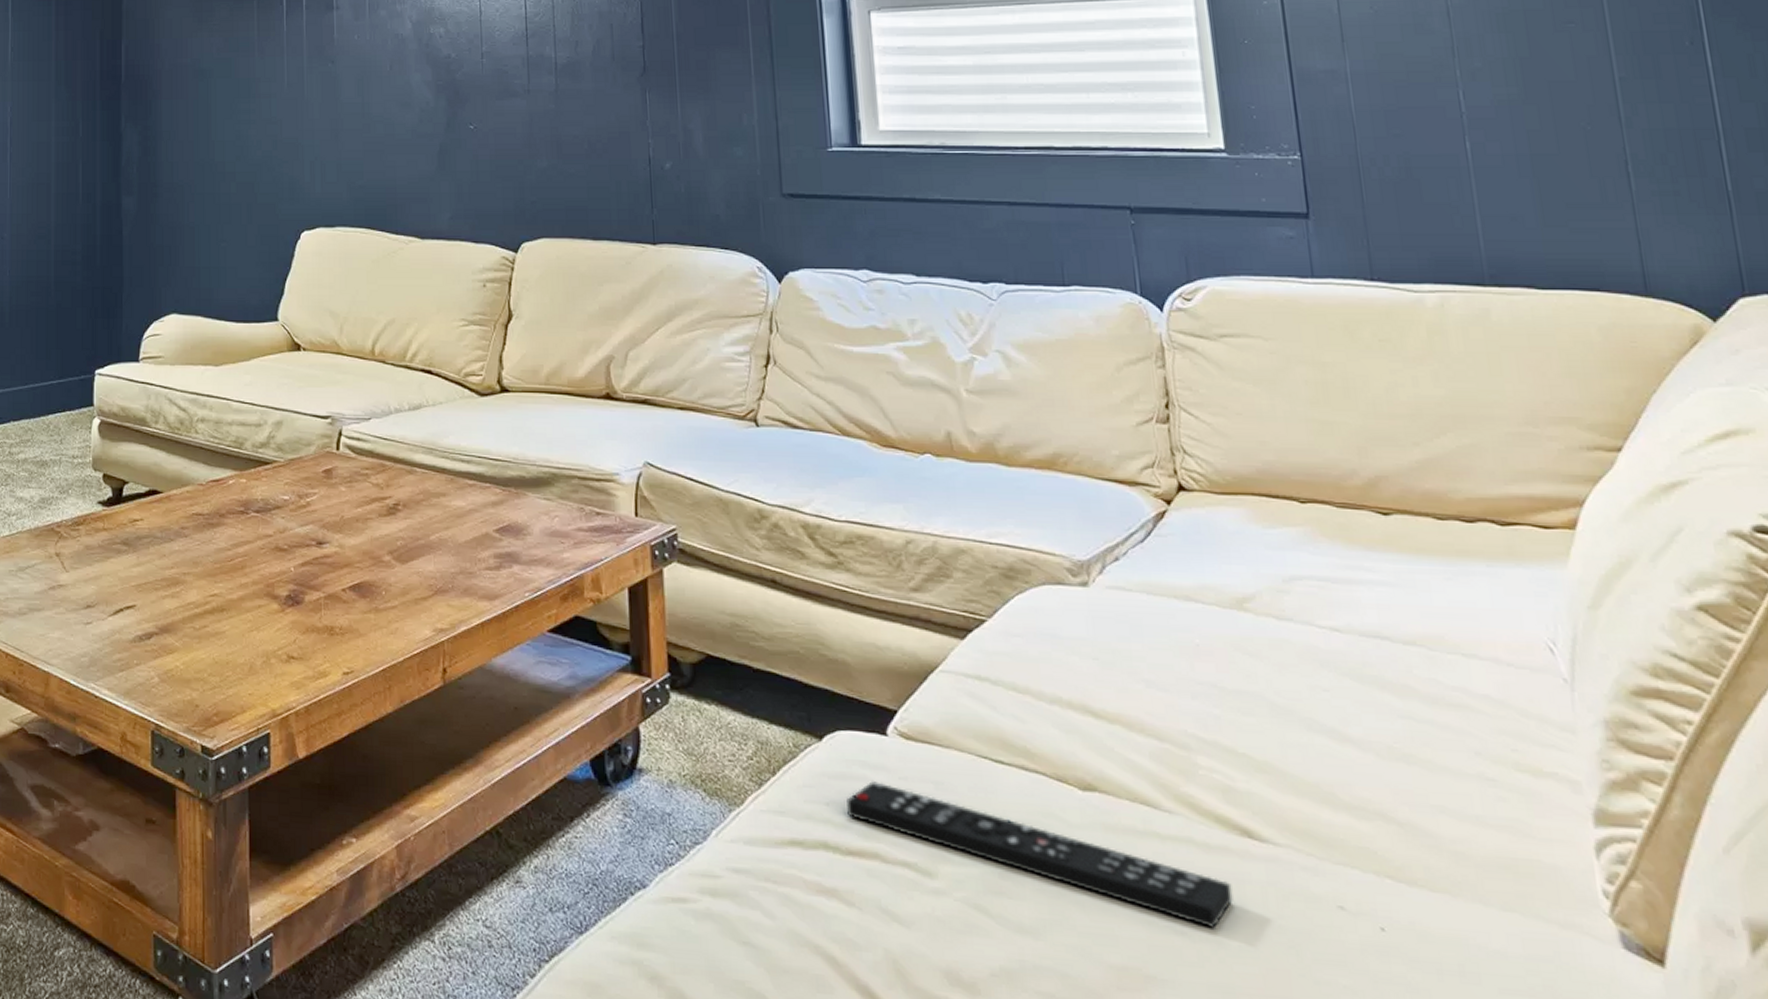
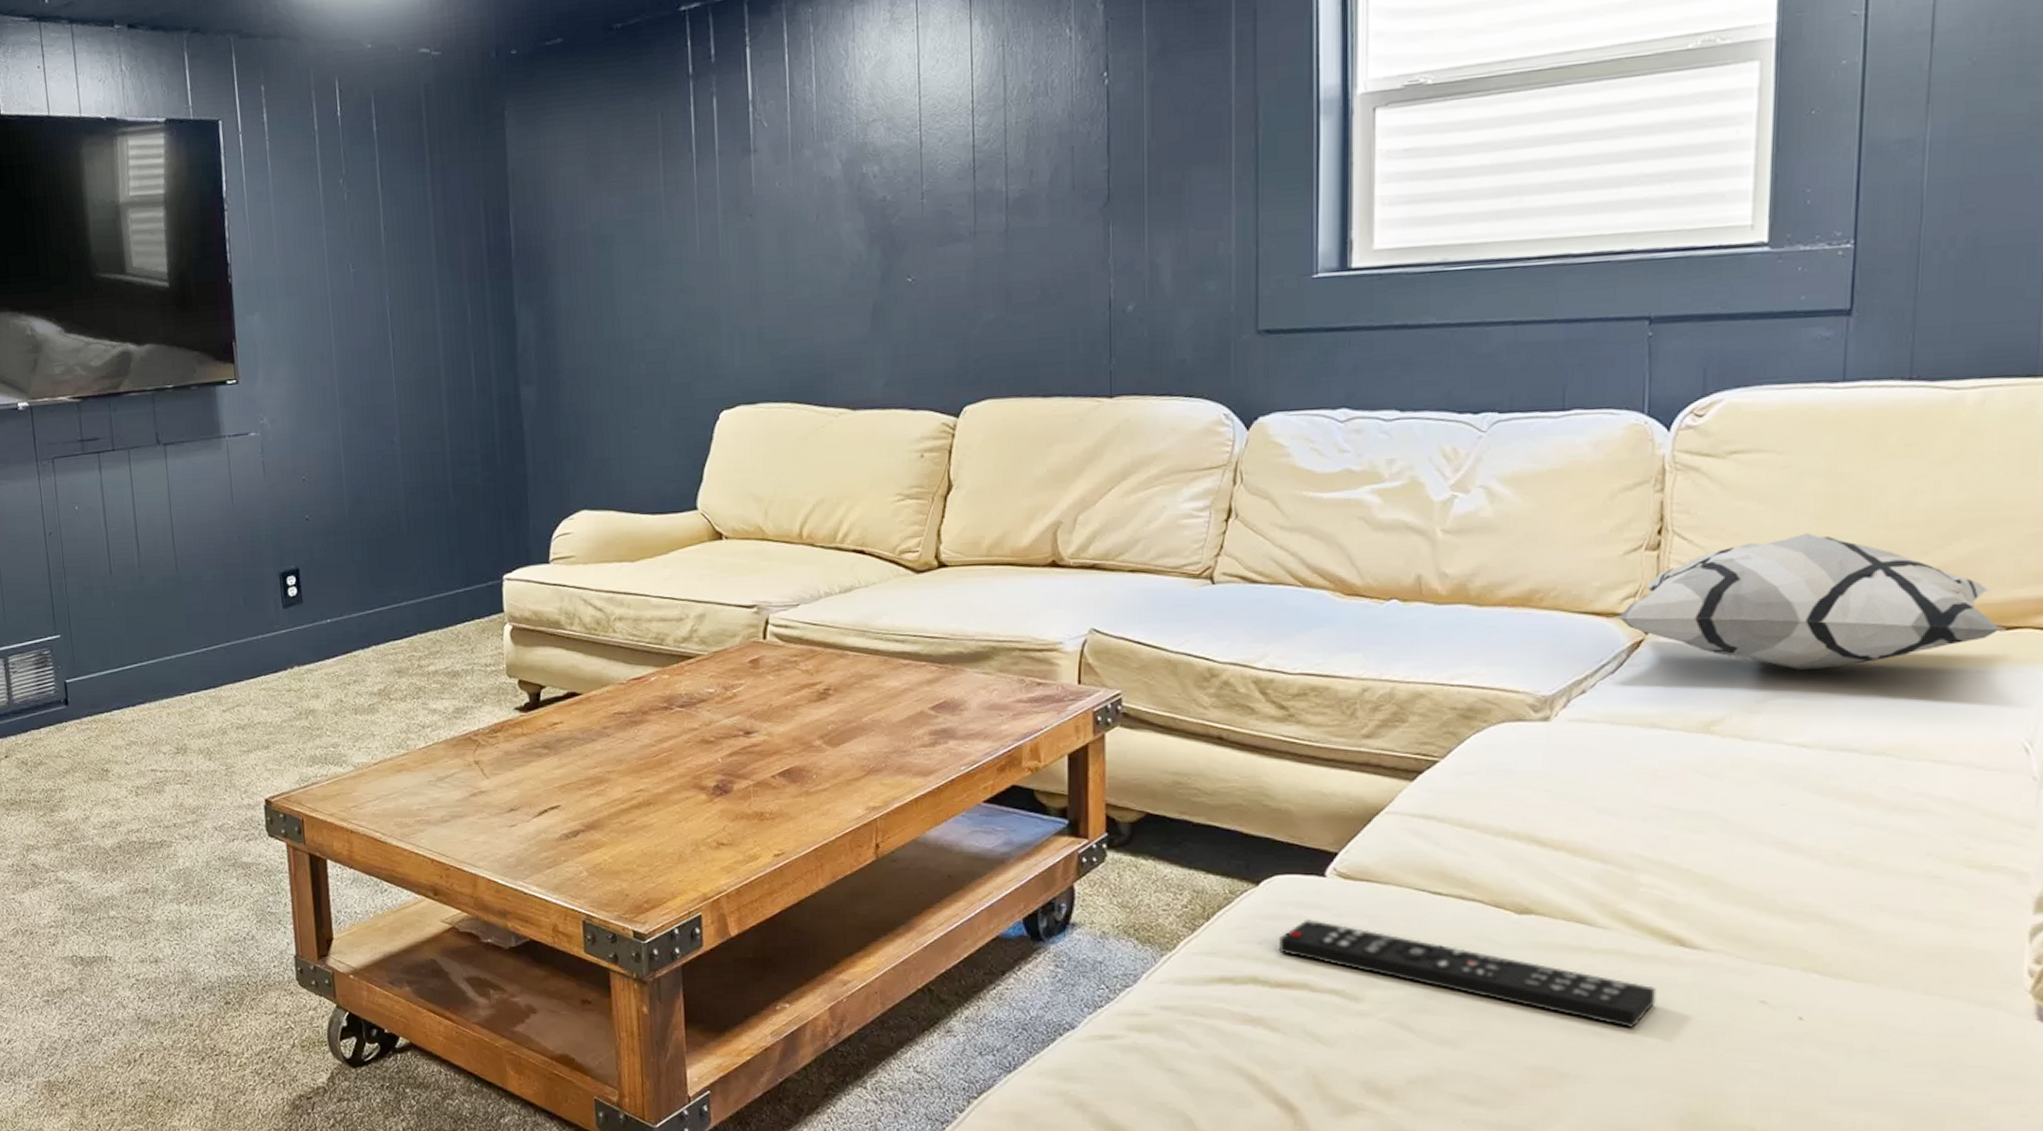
decorative pillow: none [1137,417,1506,553] -> present [1615,533,2006,671]

